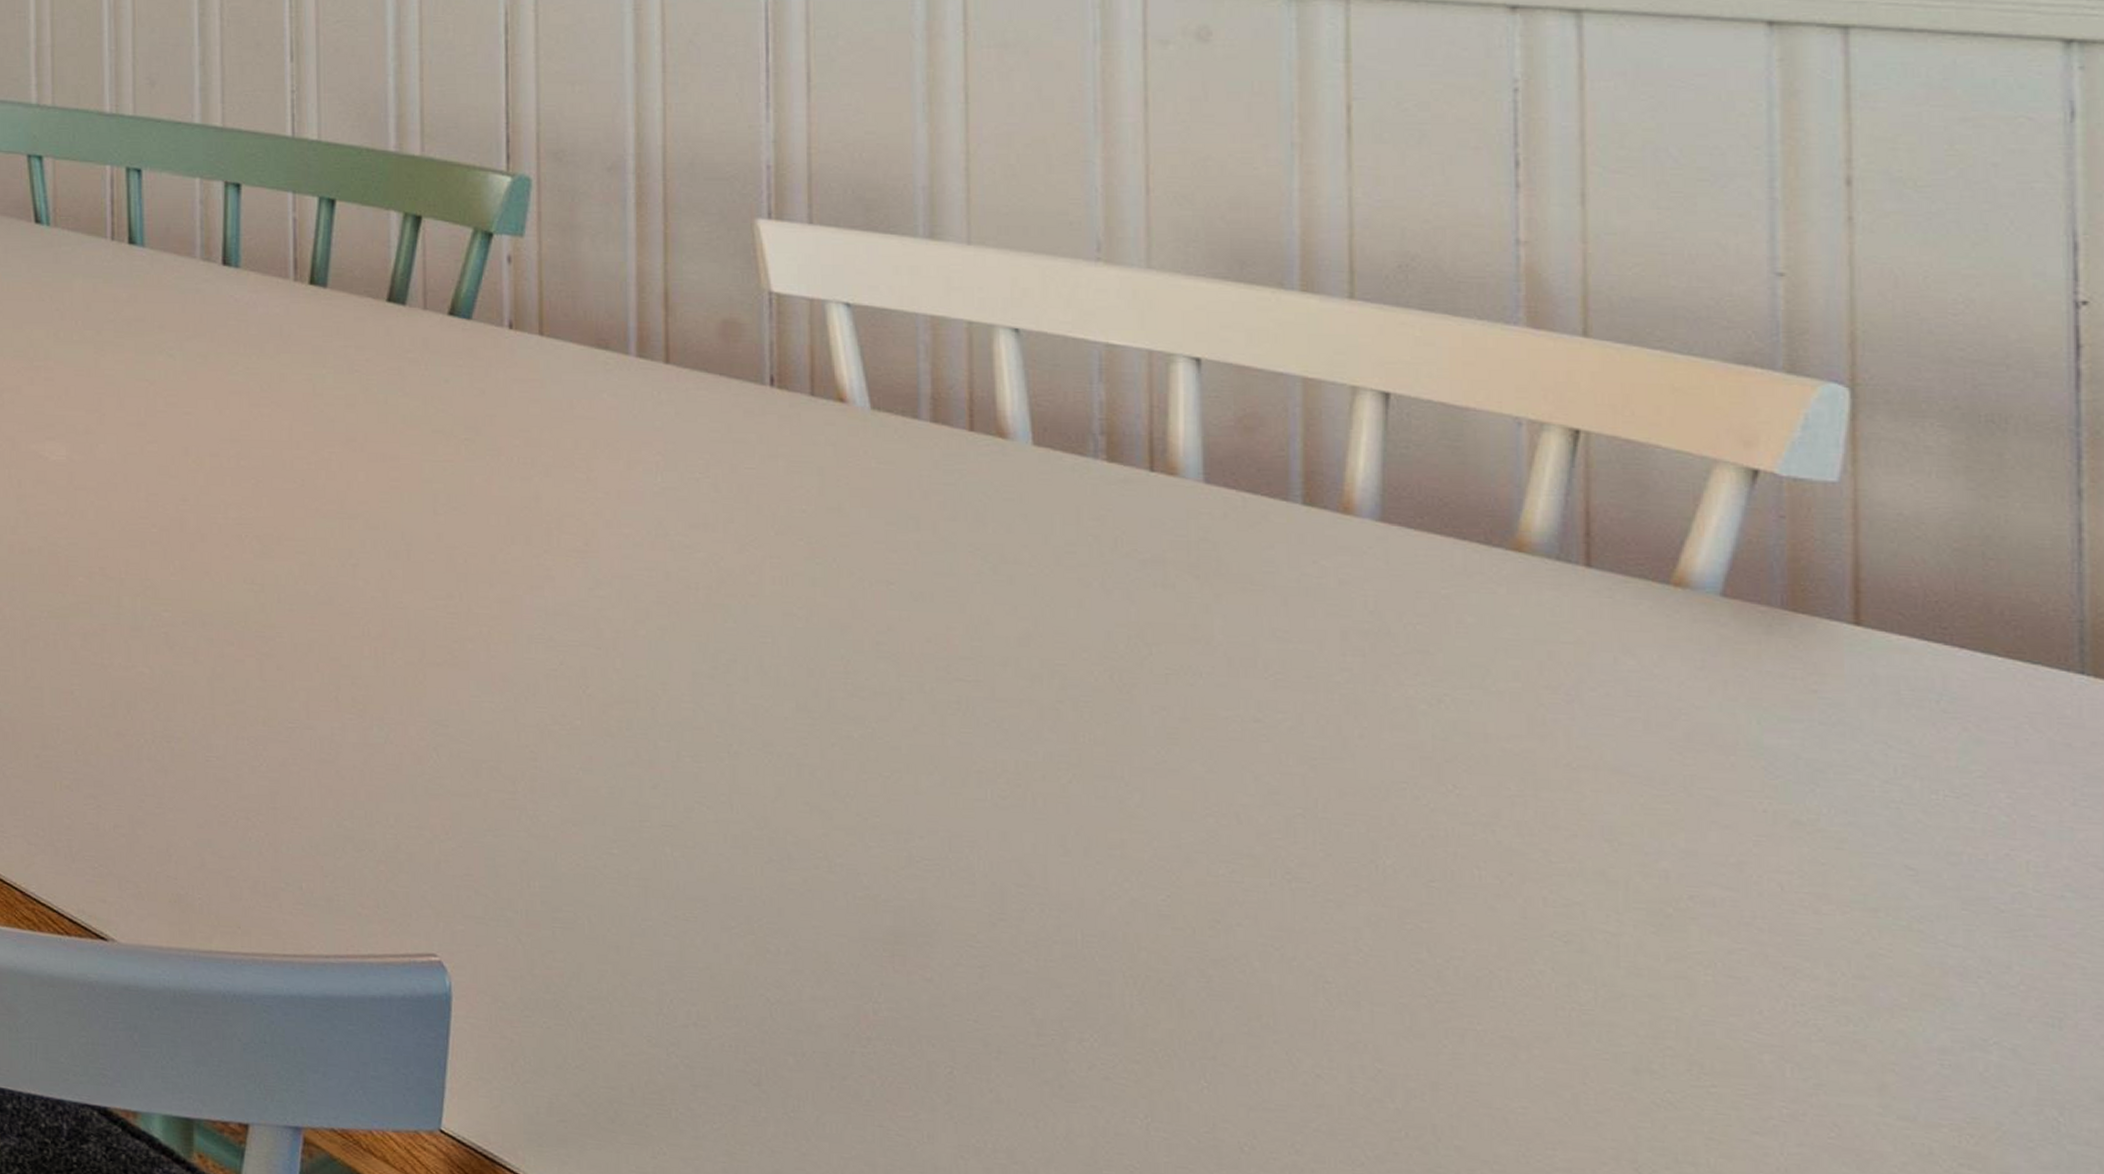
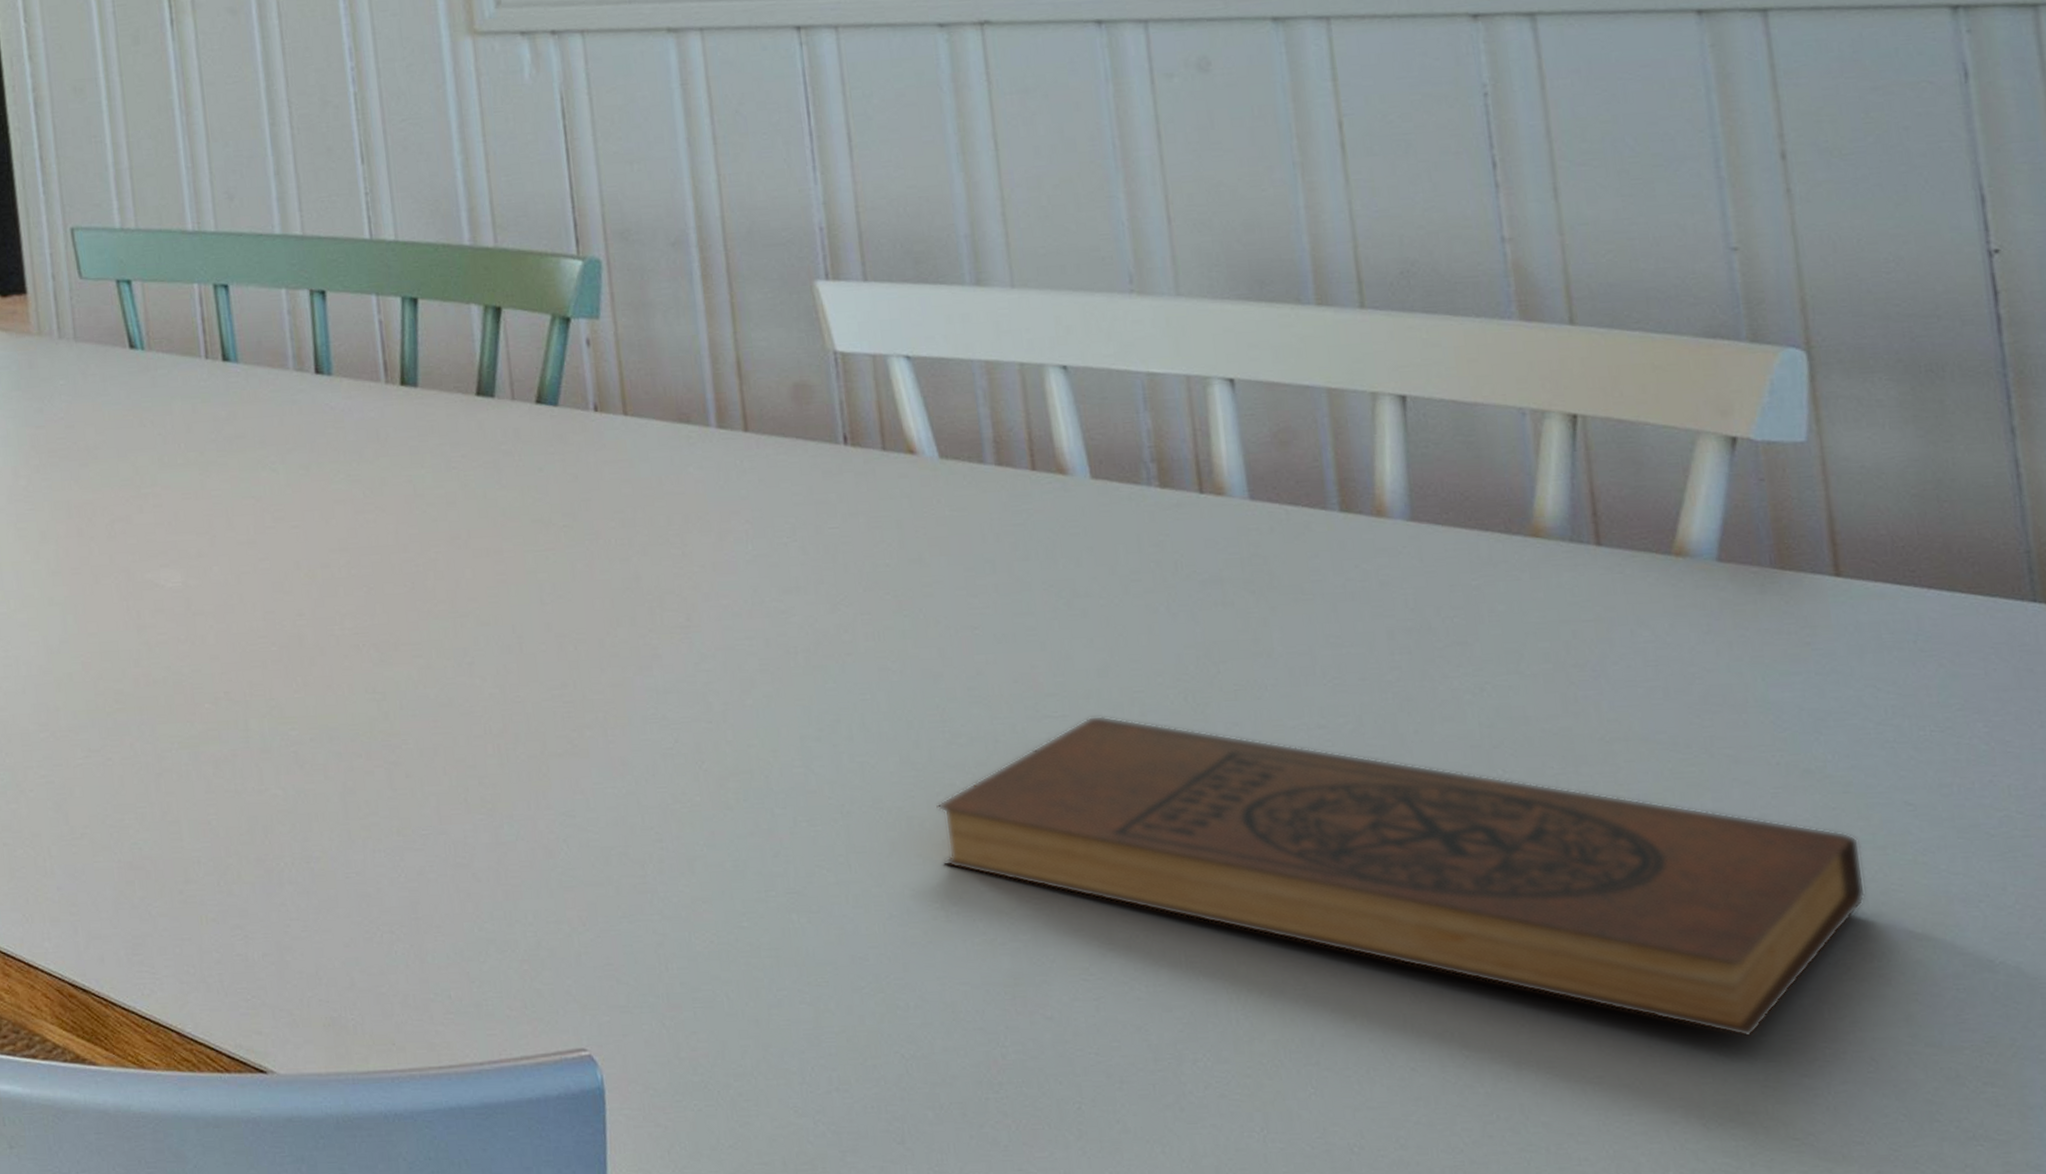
book: none [830,684,1849,1087] -> present [936,715,1866,1037]

